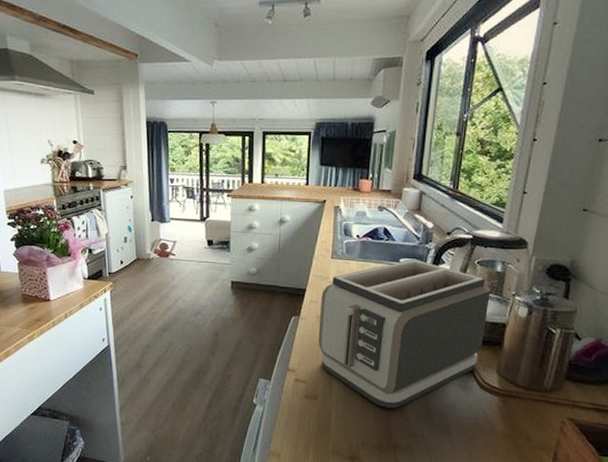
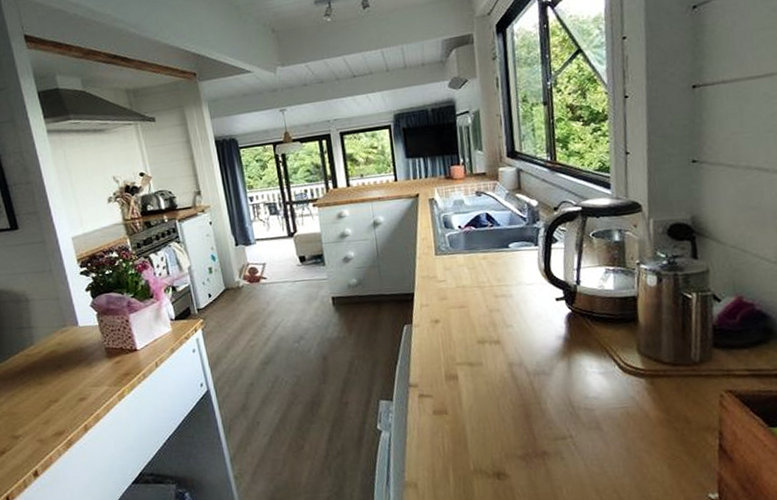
toaster: present [318,259,491,409] -> none [431,241,616,412]

